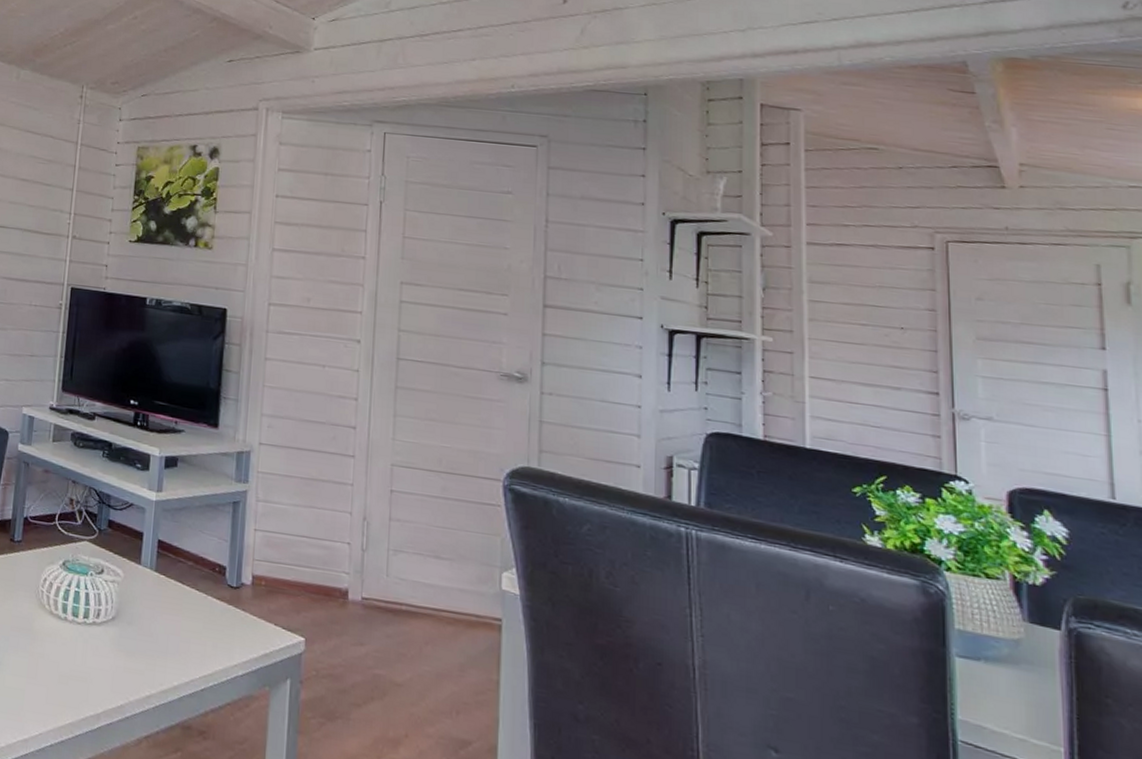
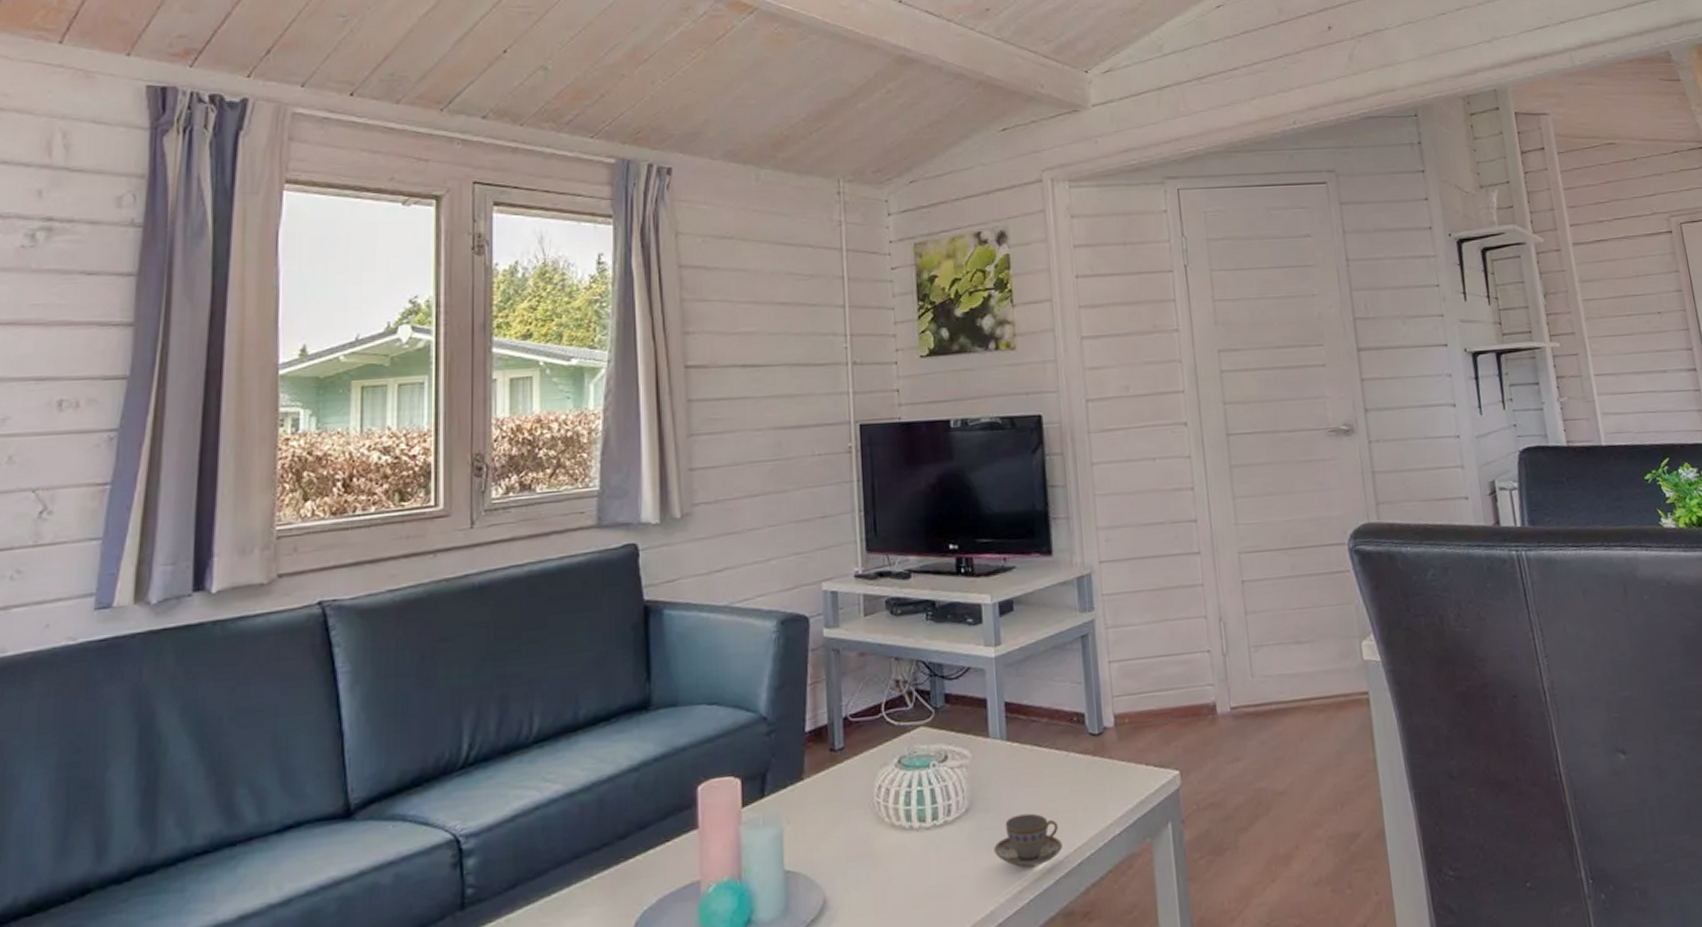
teacup: none [131,634,190,681] -> present [994,813,1062,868]

